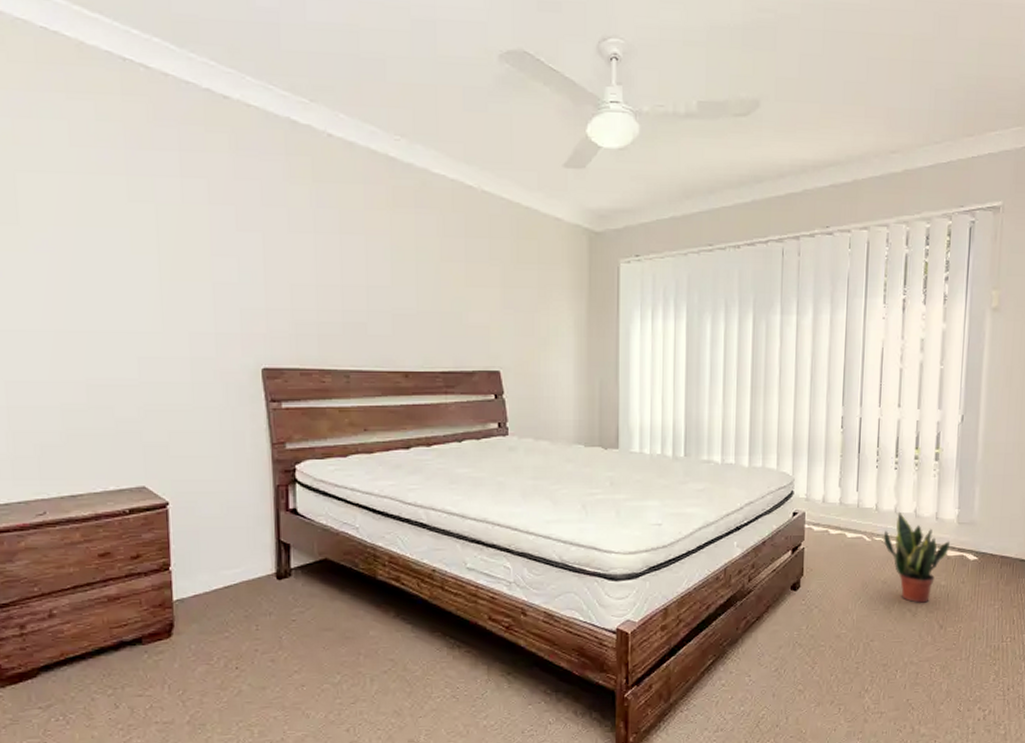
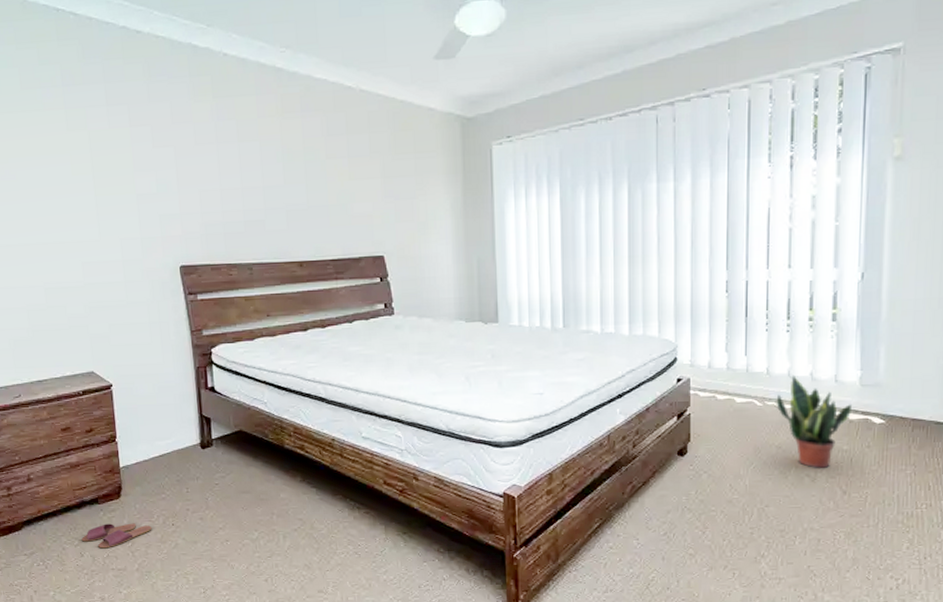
slippers: none [118,667,210,698] -> present [82,523,152,549]

